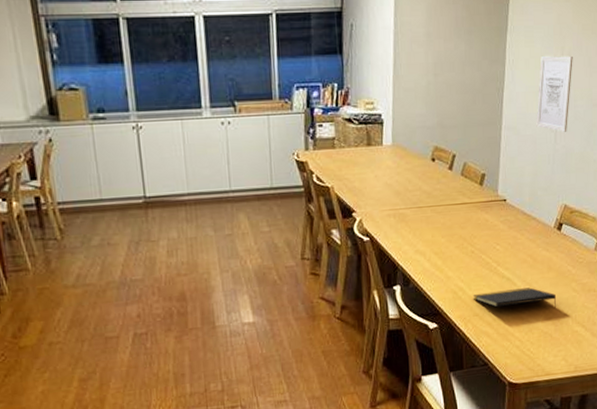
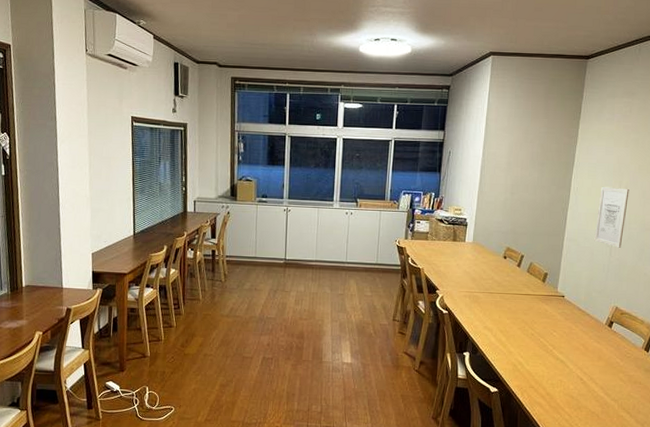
notepad: present [472,287,556,308] -> none [530,369,604,392]

